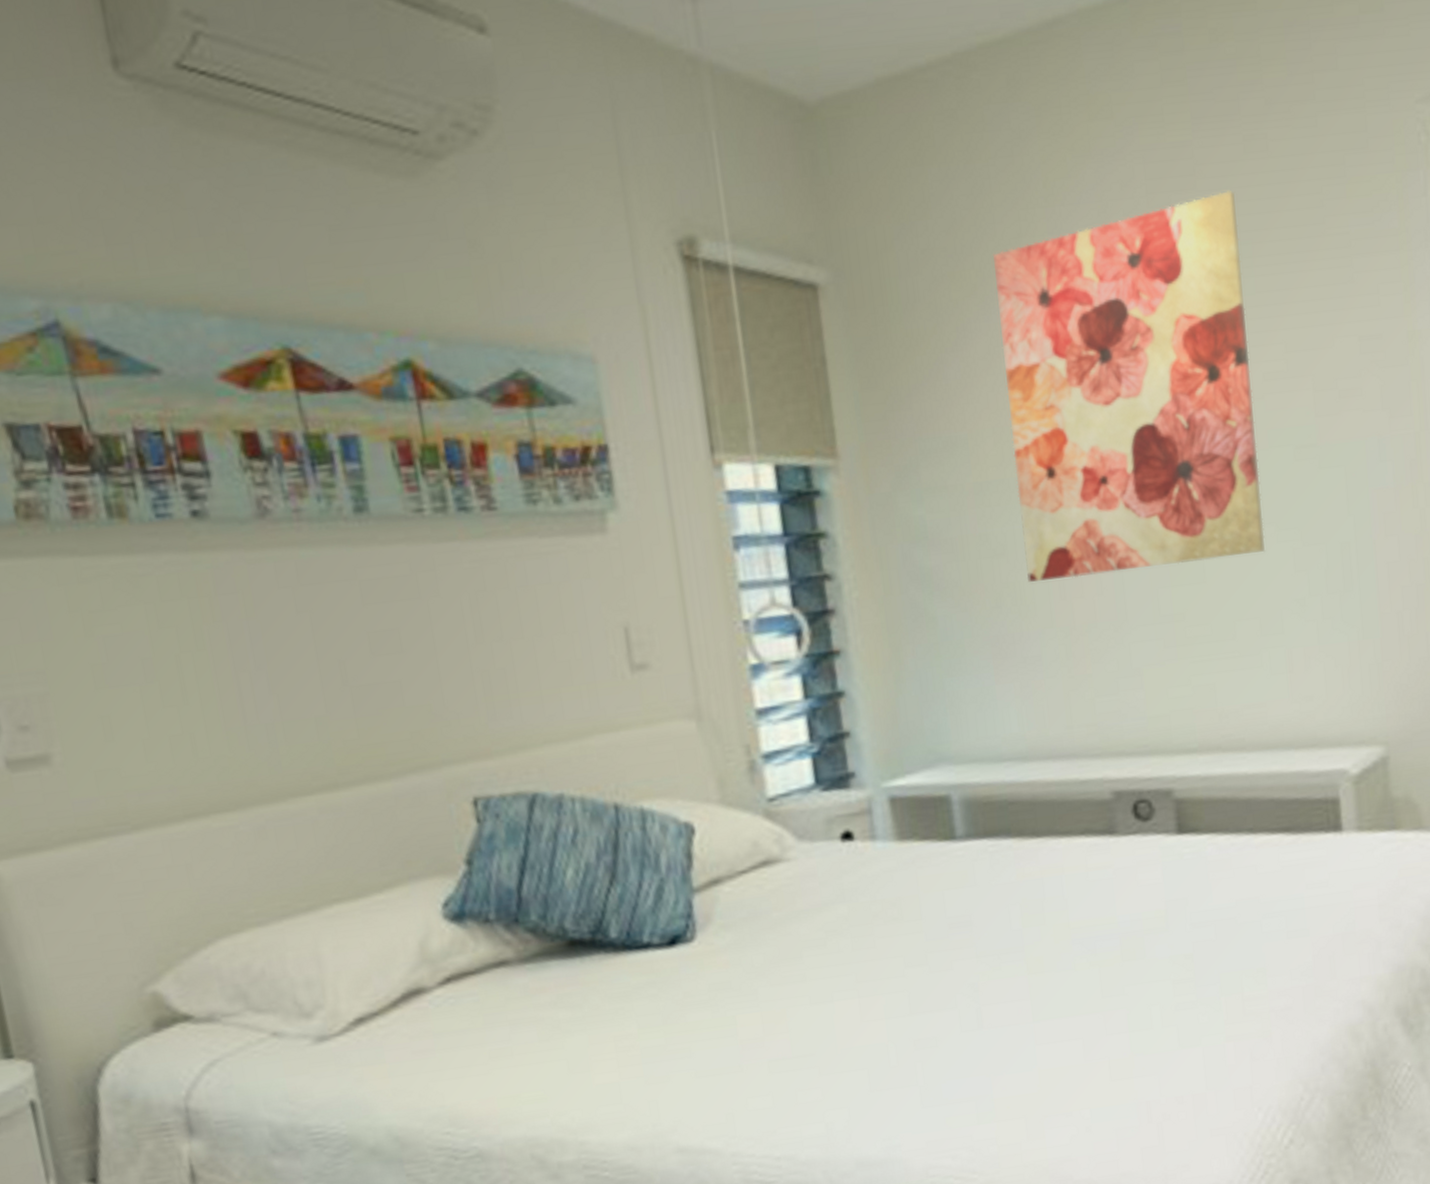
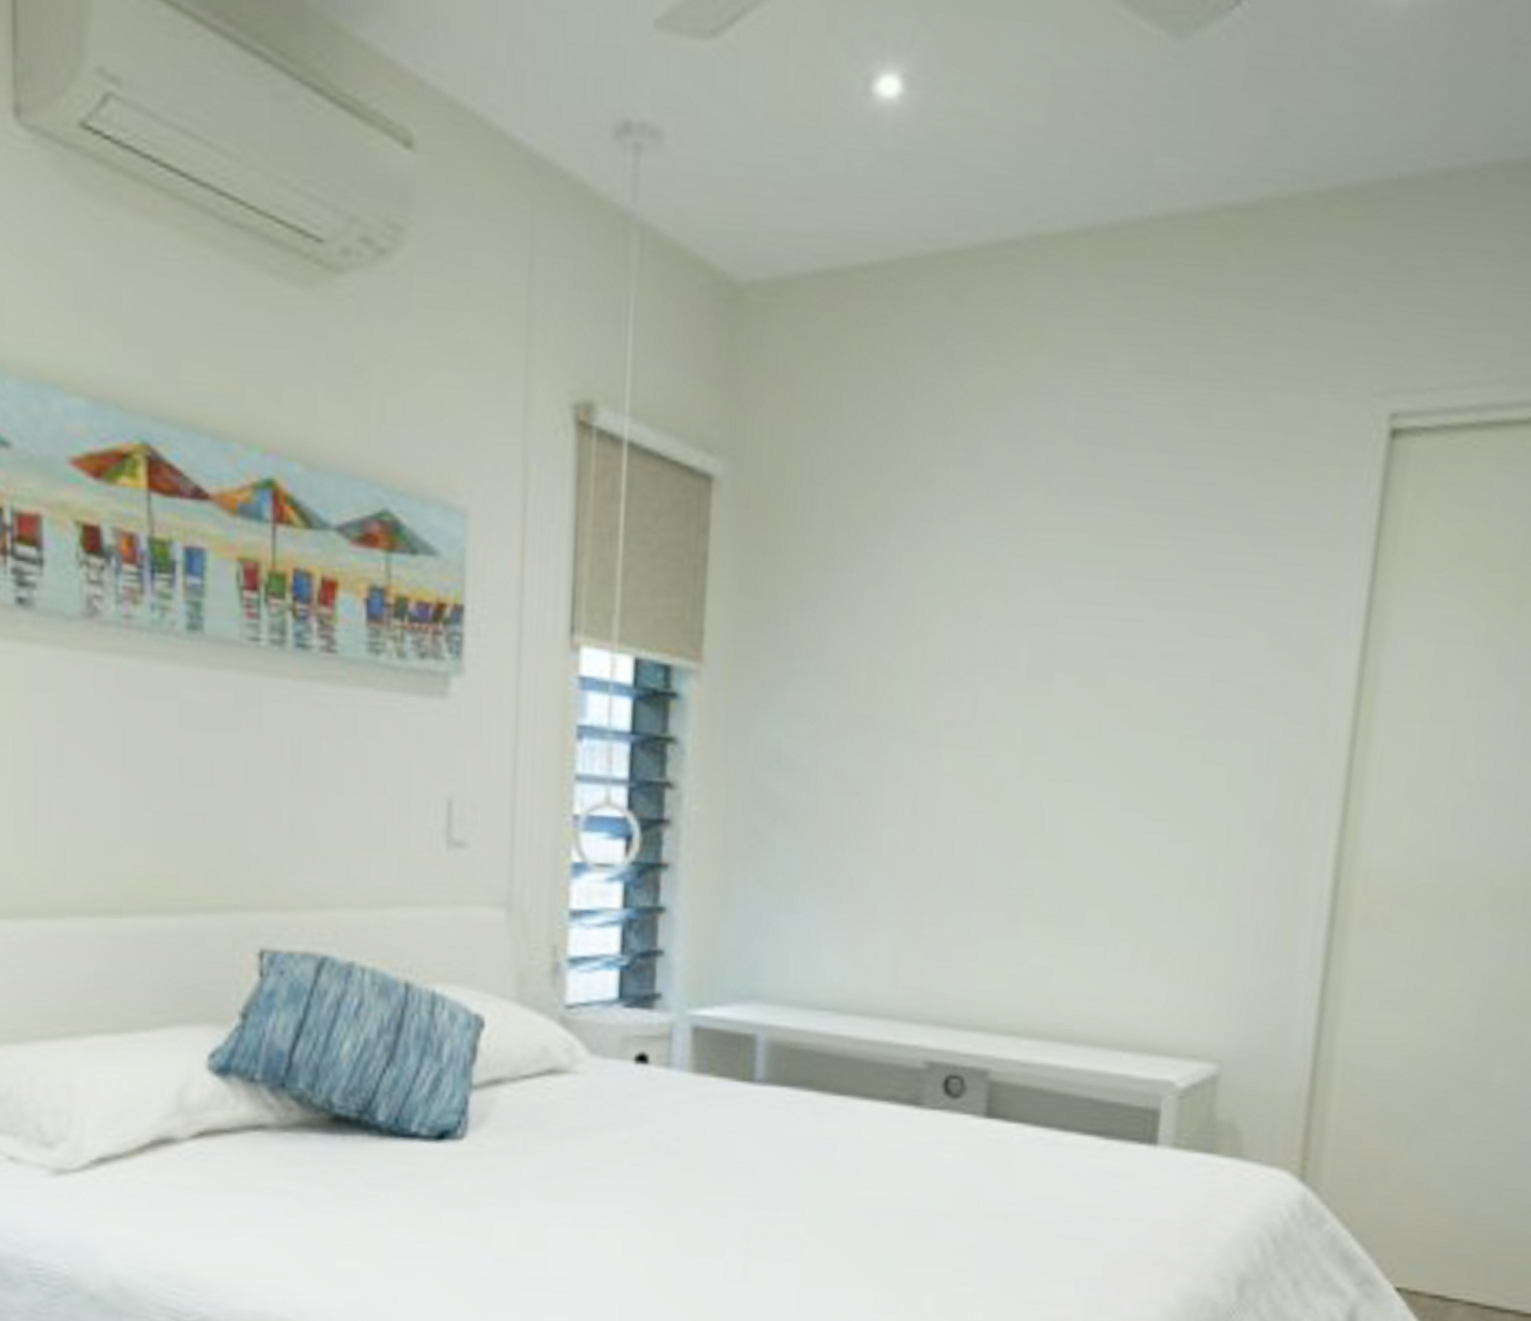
wall art: present [993,191,1266,582] -> none [878,453,1166,841]

